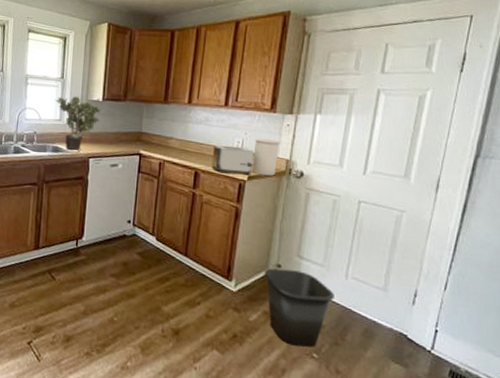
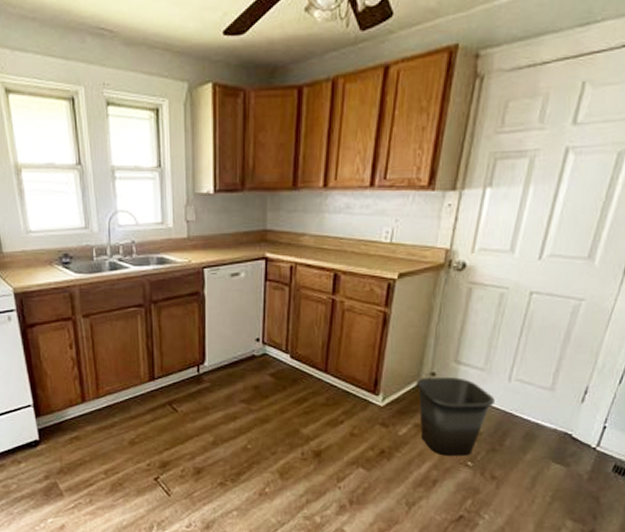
potted plant: present [55,96,101,150] -> none [153,189,213,260]
toaster: present [211,145,255,175] -> none [354,237,407,273]
canister: present [251,138,280,176] -> none [403,225,439,271]

